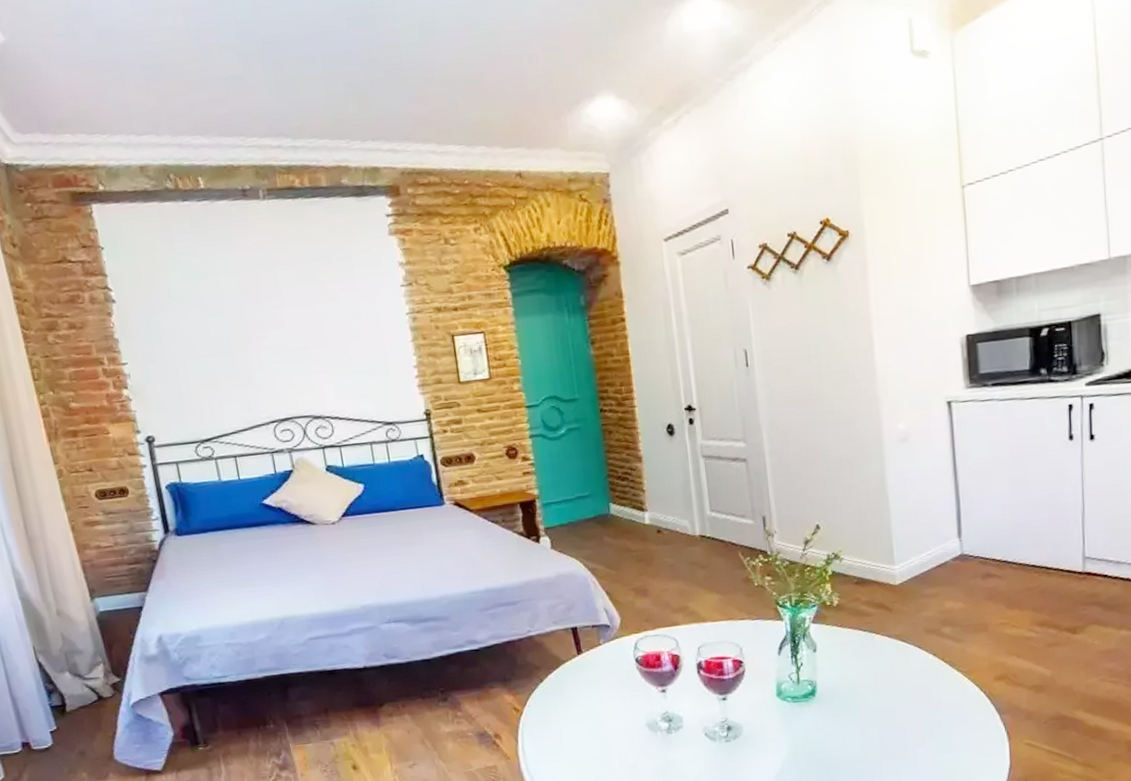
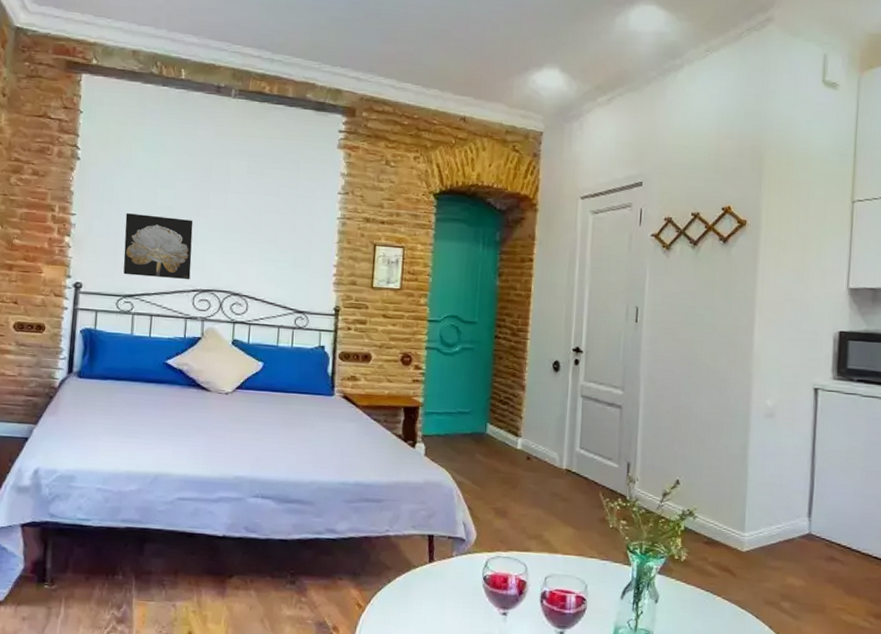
wall art: none [180,346,266,419] -> present [123,213,193,280]

